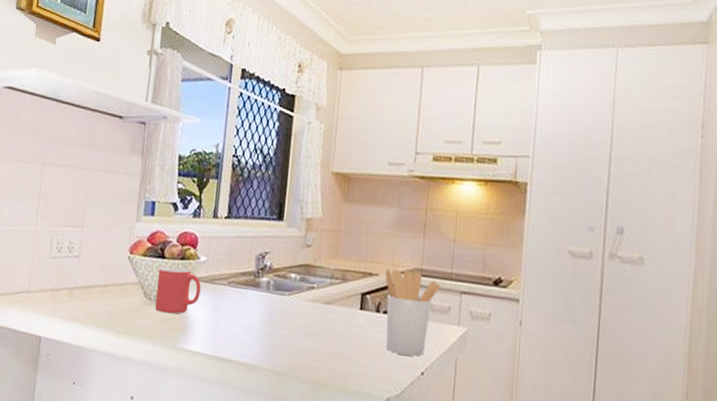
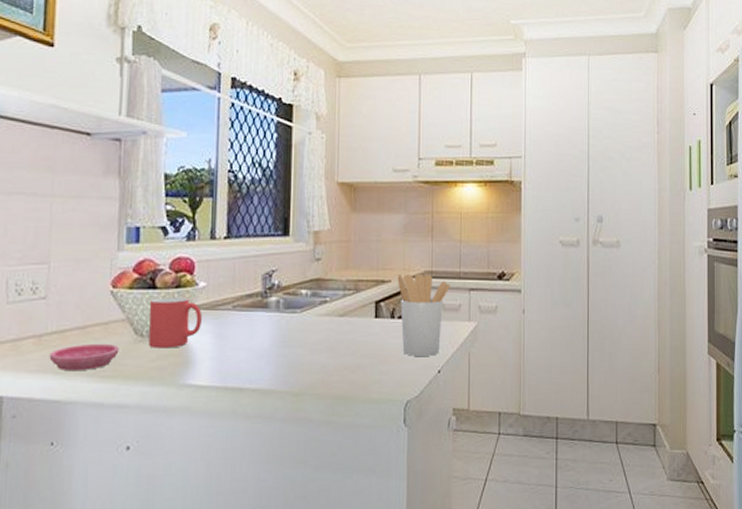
saucer: none [77,300,131,324] -> present [49,343,119,372]

